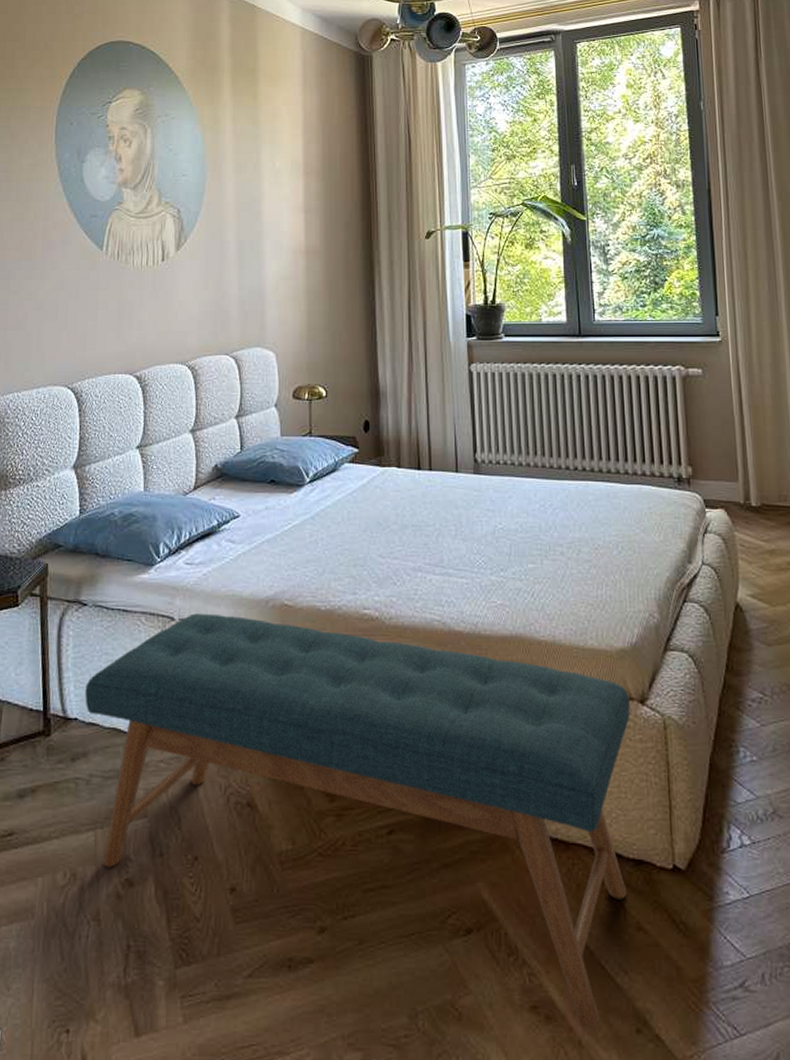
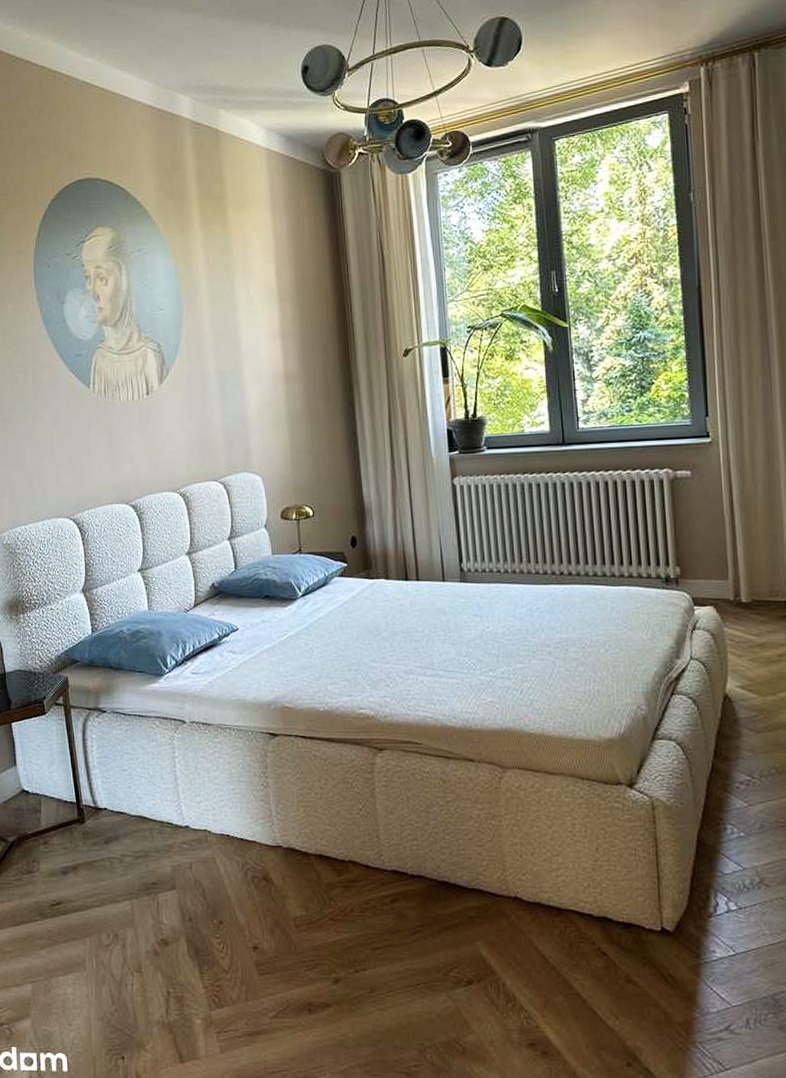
bench: present [85,613,630,1028] -> none [111,716,619,1062]

